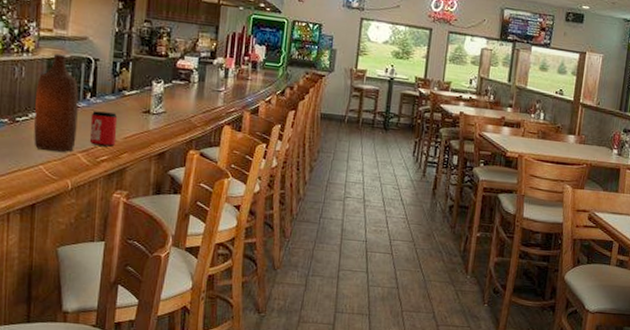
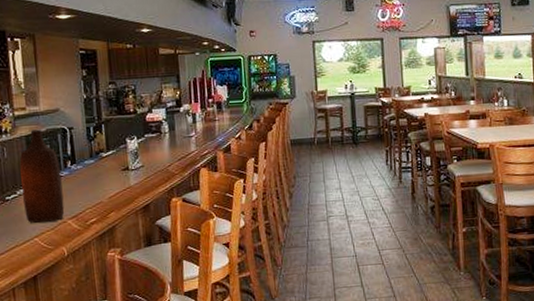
can: present [89,111,118,147] -> none [74,176,102,210]

